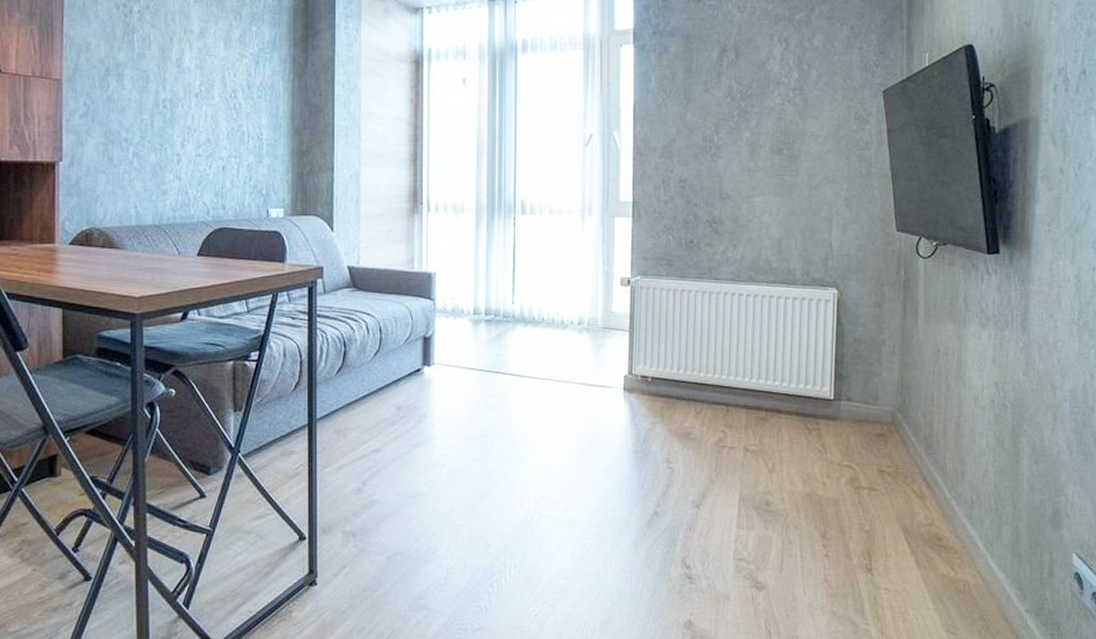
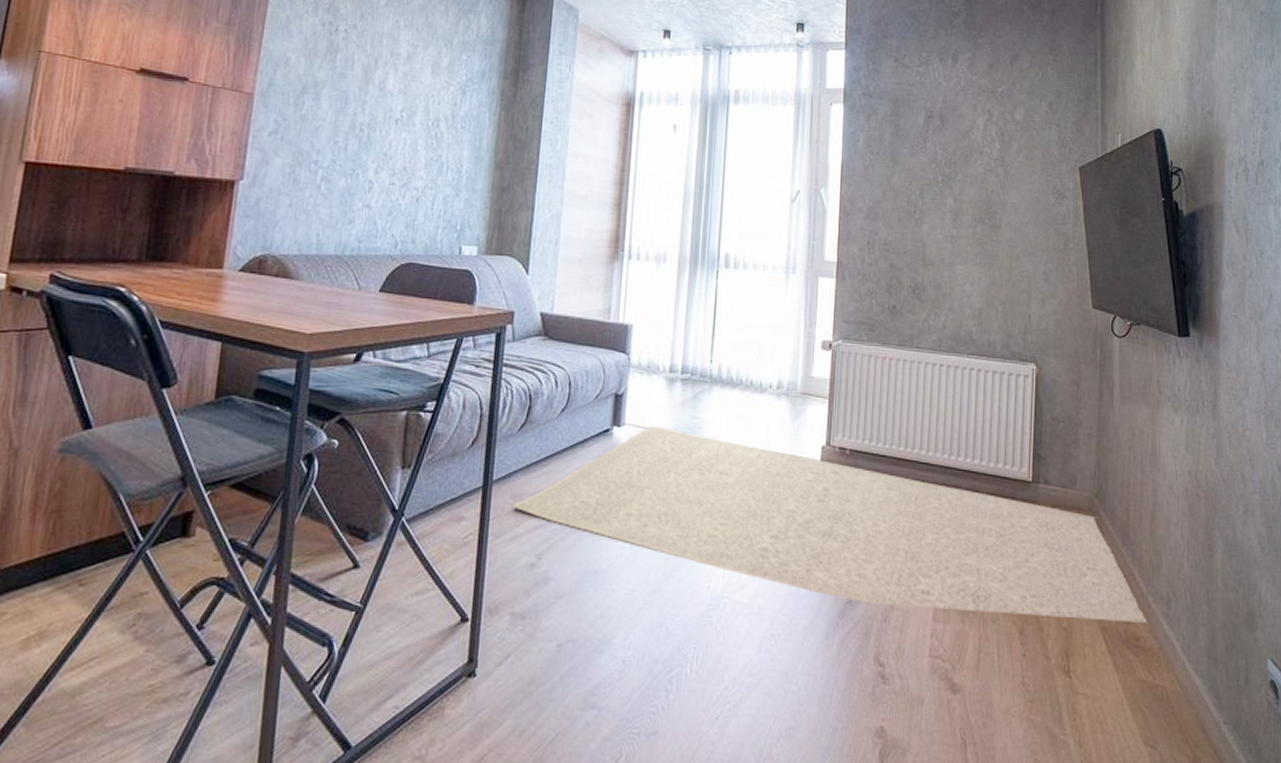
rug: none [337,363,950,524] -> present [512,425,1148,623]

